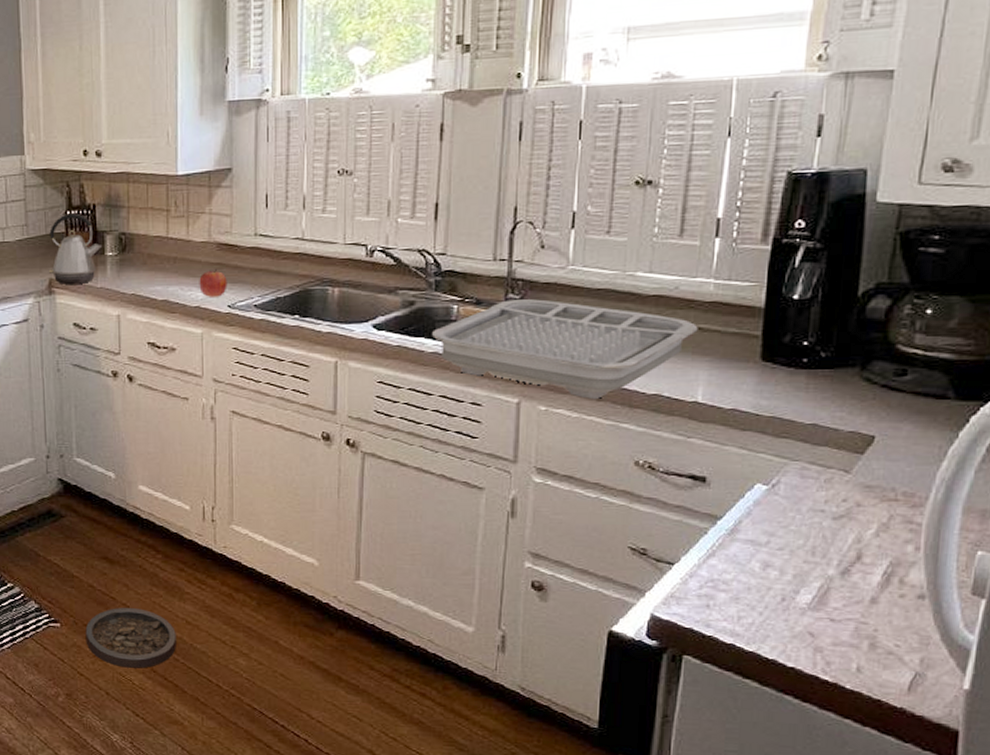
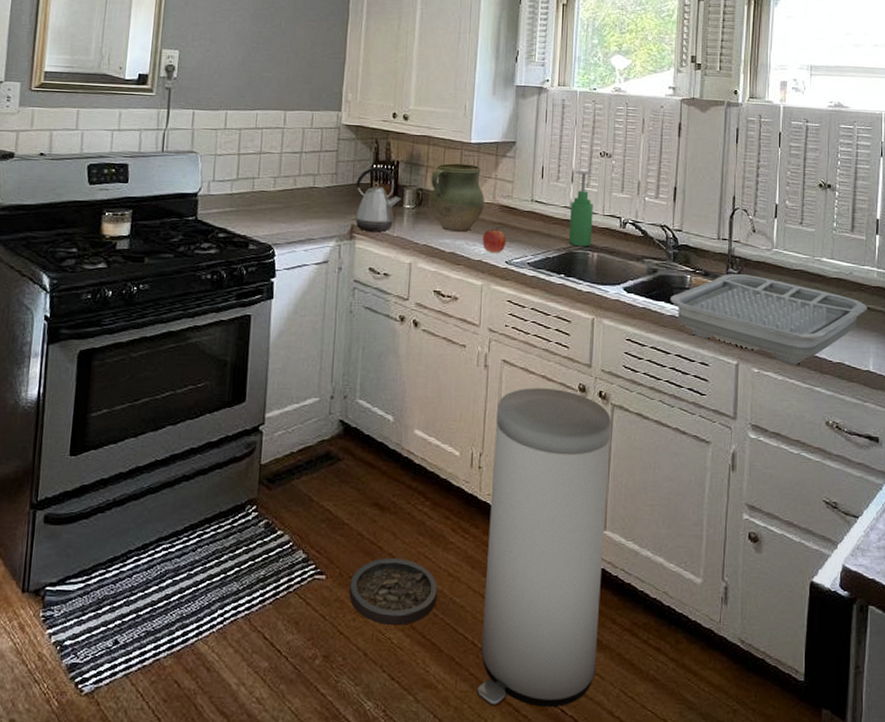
ceramic jug: none [134,199,198,277] -> present [430,162,484,232]
pedal bin: none [224,438,362,745] -> present [476,388,611,708]
soap dispenser: none [302,194,332,283] -> present [568,170,593,247]

